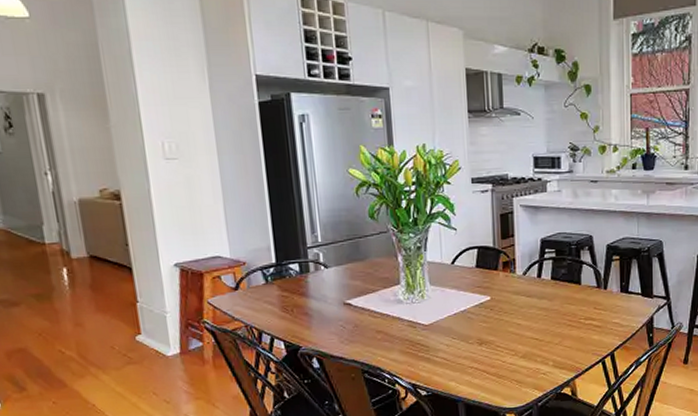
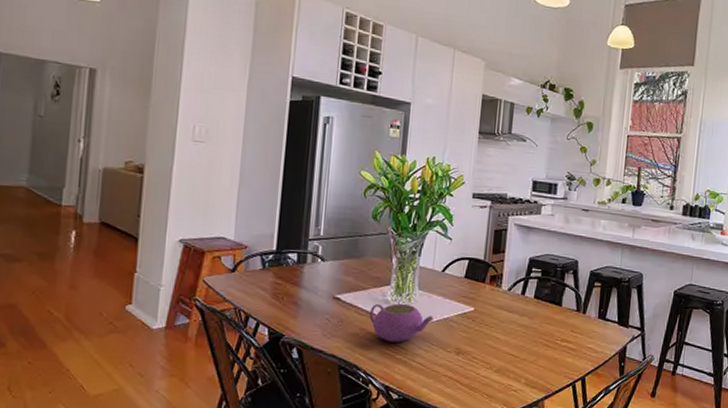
teapot: none [383,302,450,341] -> present [369,304,434,343]

